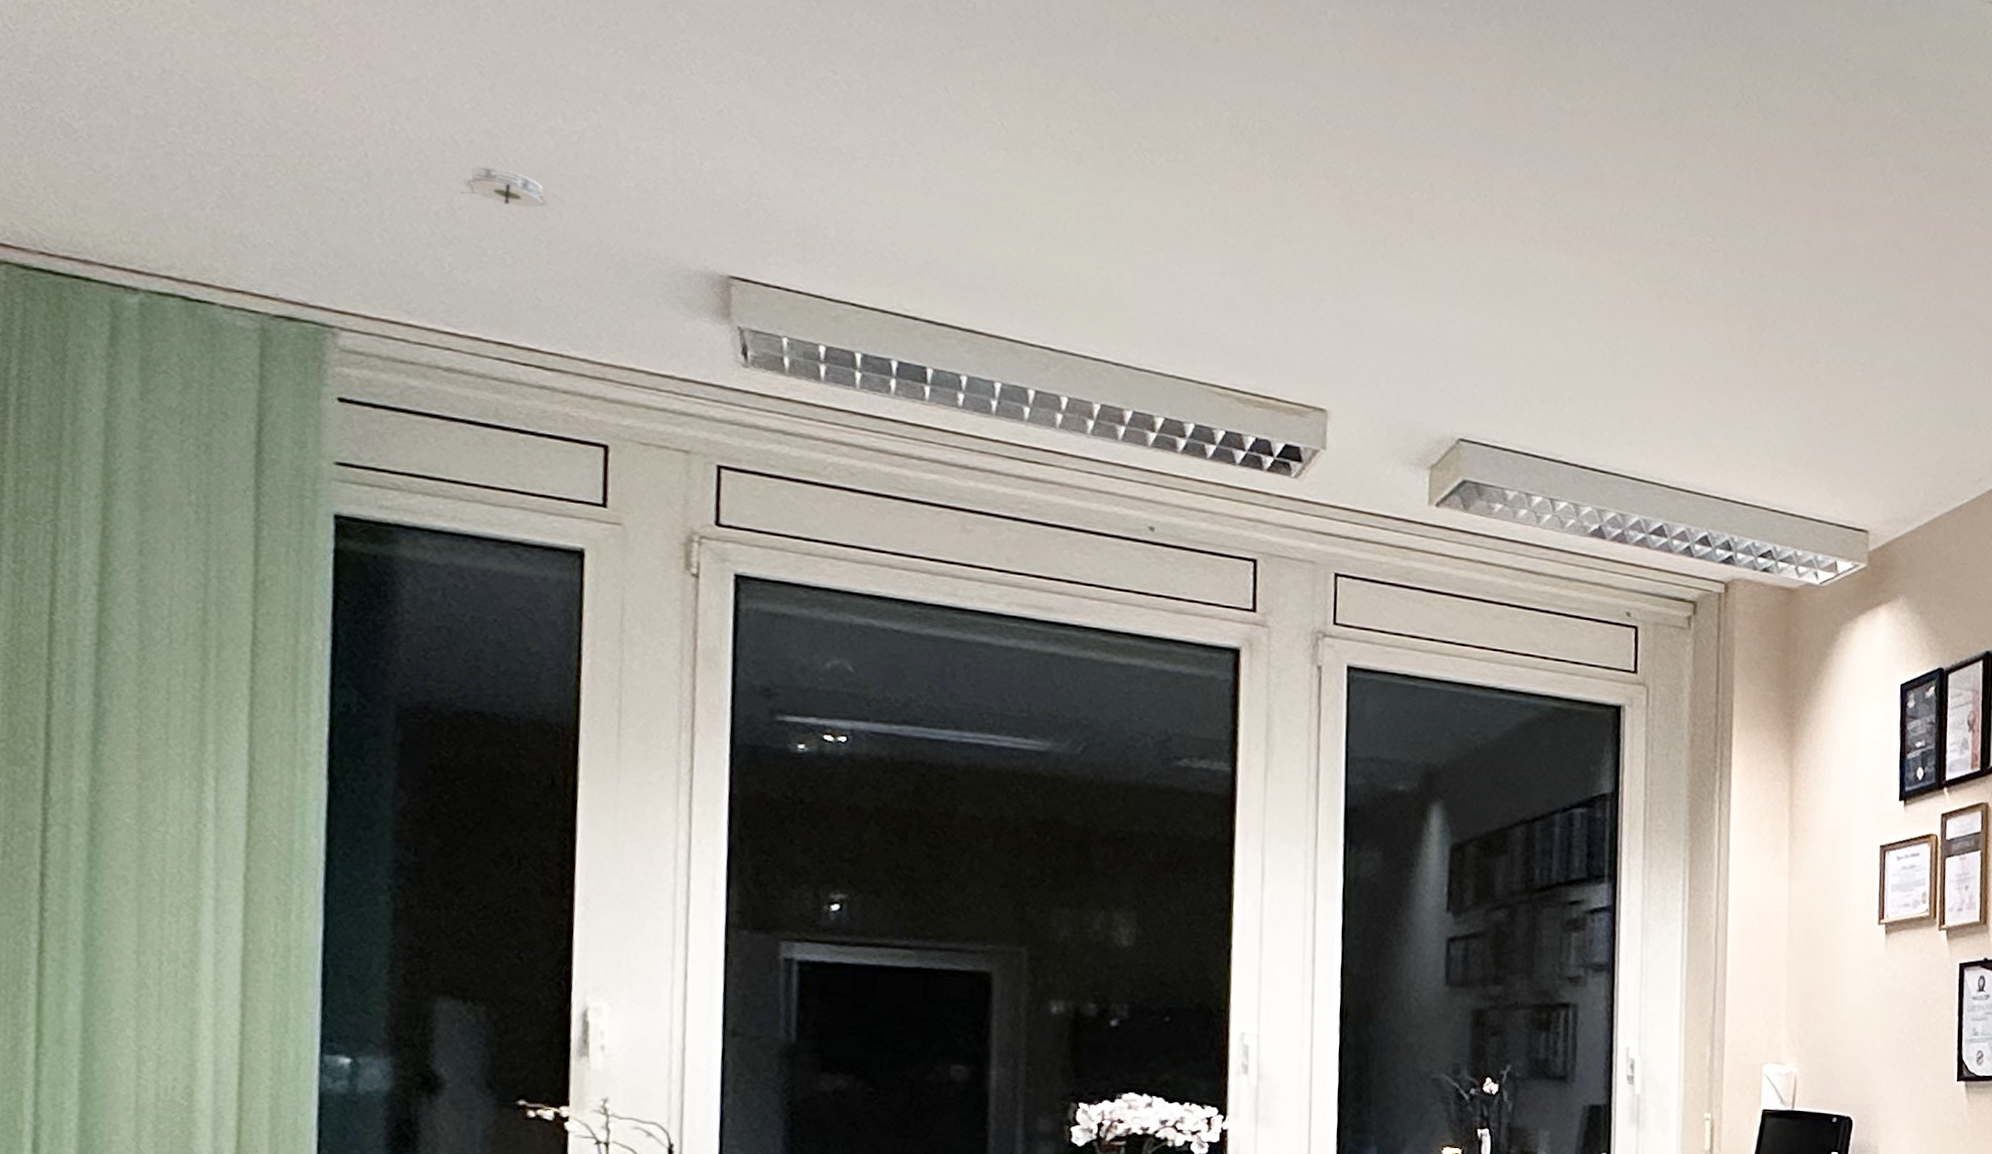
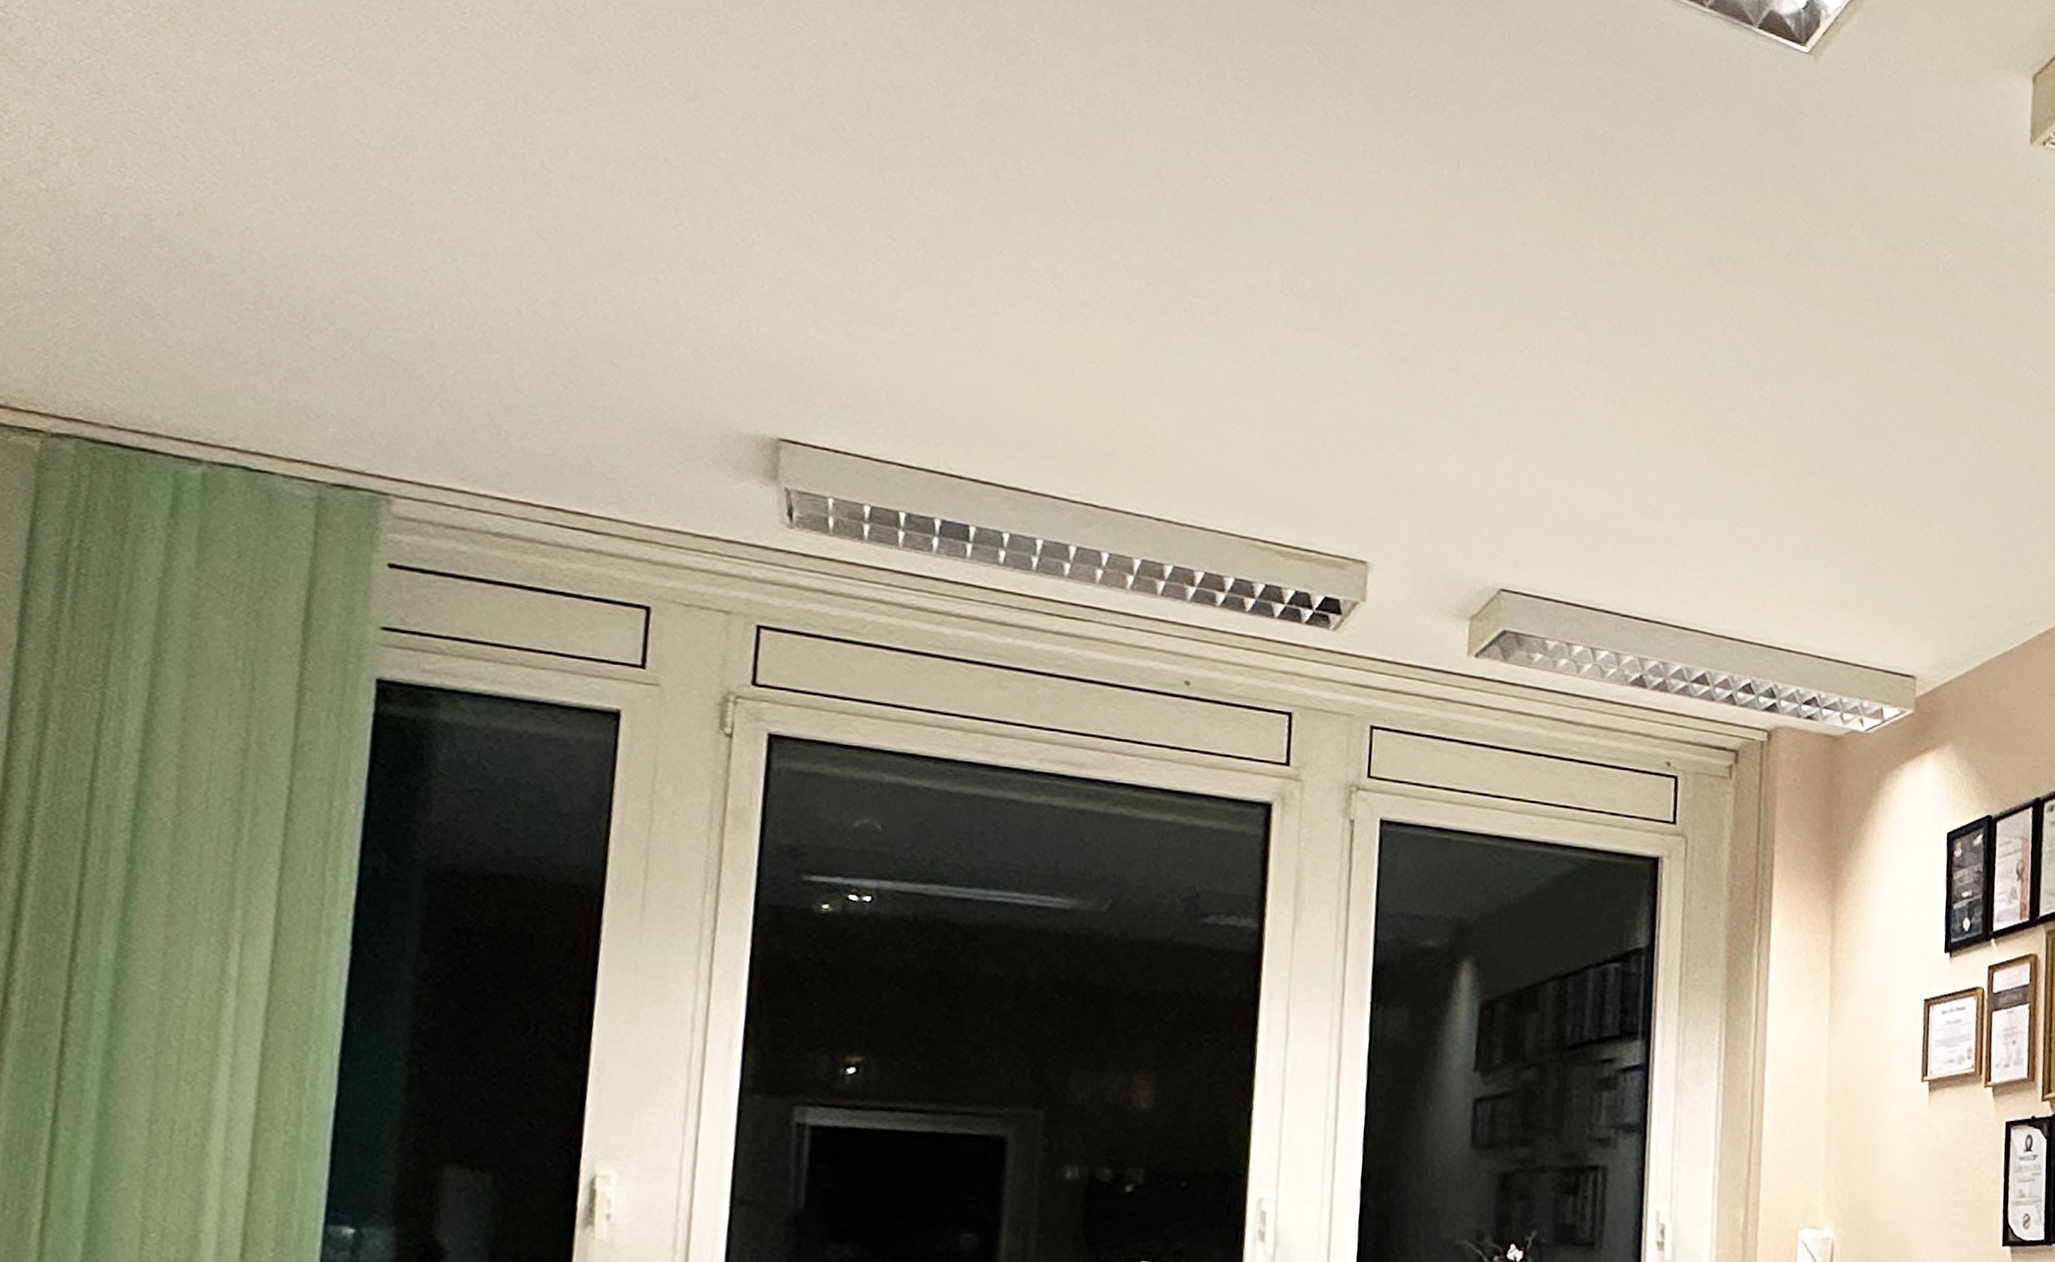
smoke detector: present [460,166,550,208] -> none [521,335,608,375]

